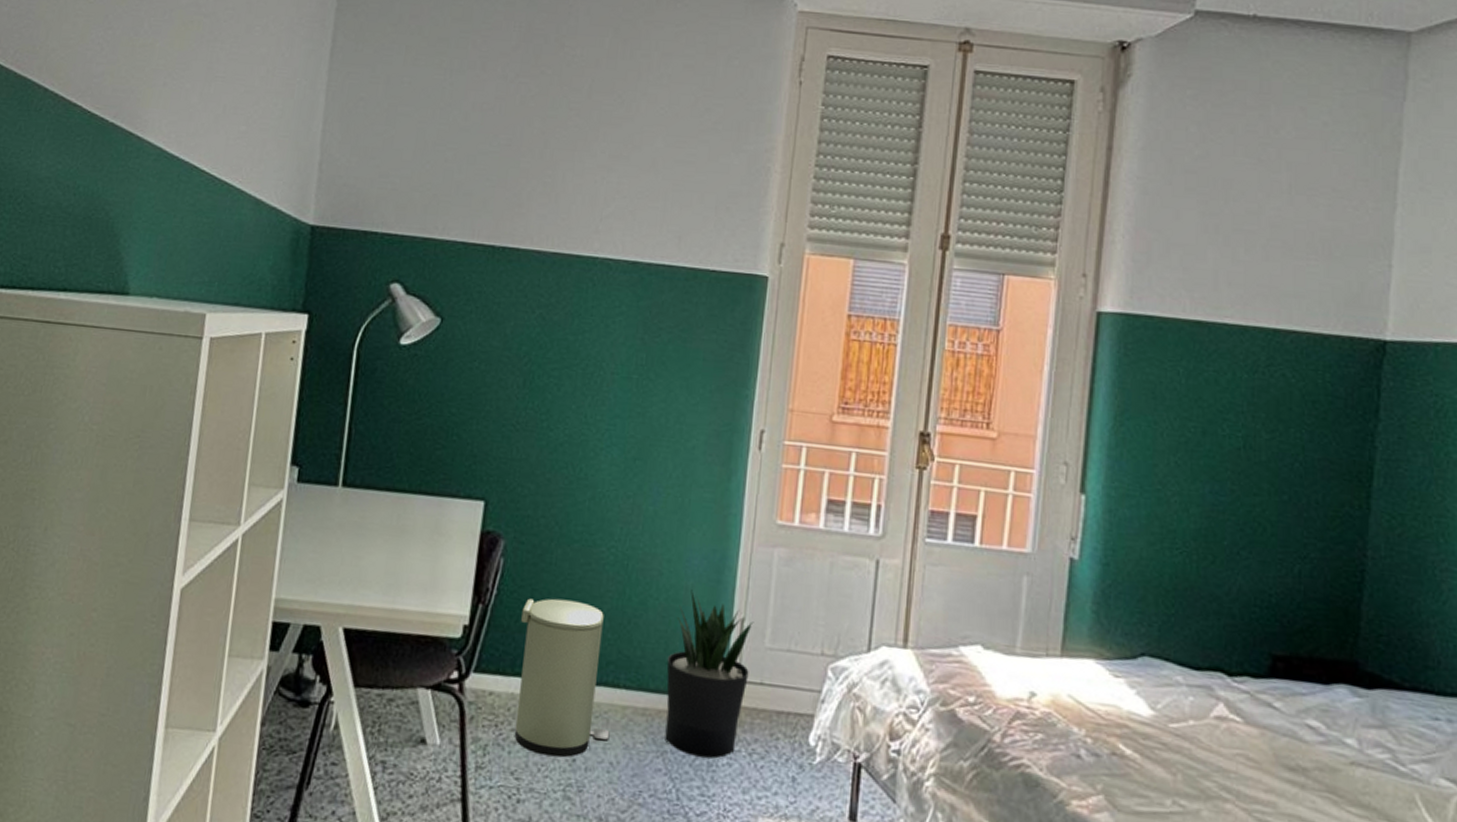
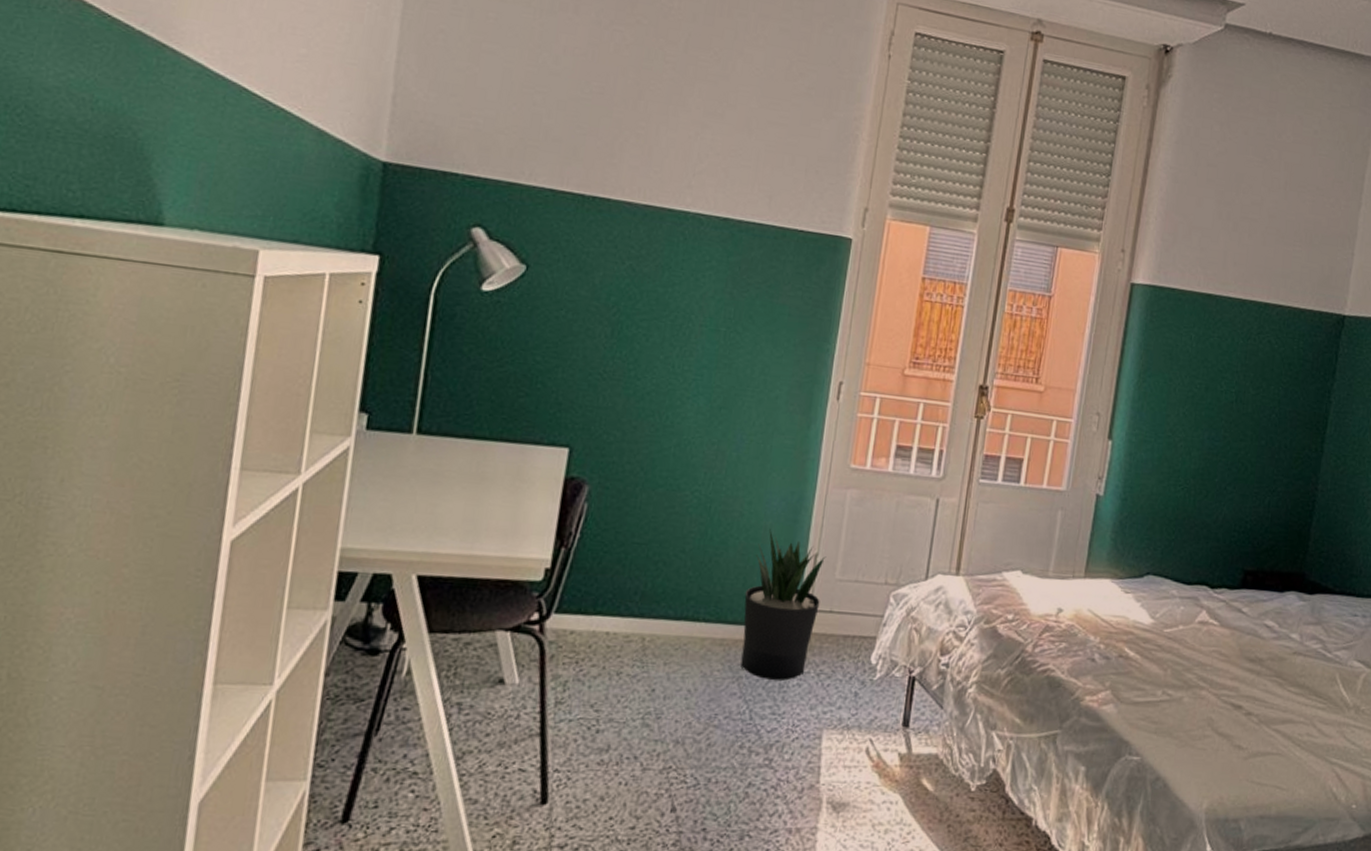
pedal bin: present [515,598,610,758] -> none [595,540,689,689]

